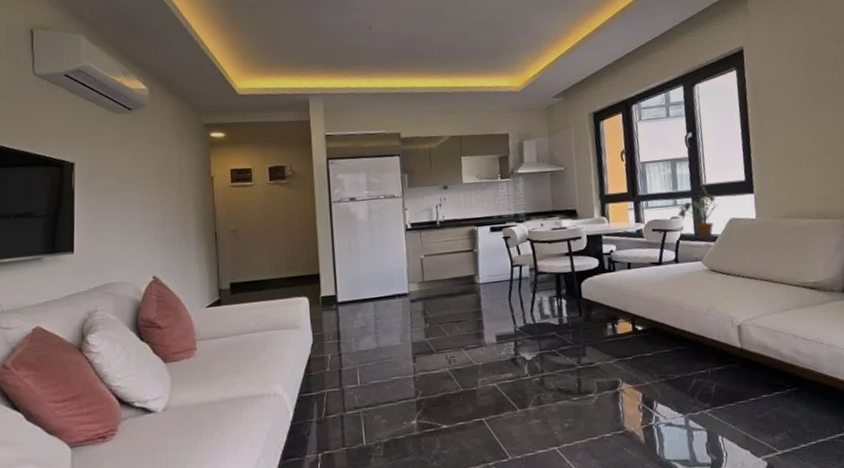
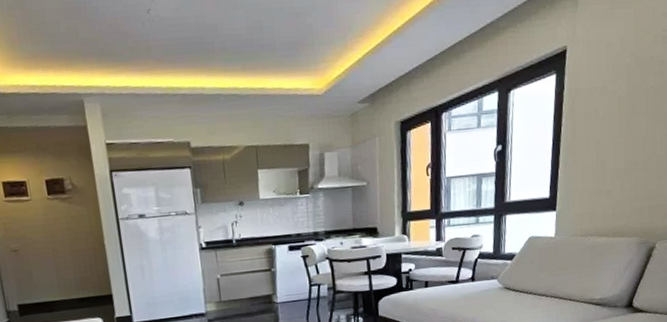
house plant: present [677,183,718,238] -> none [478,200,519,257]

